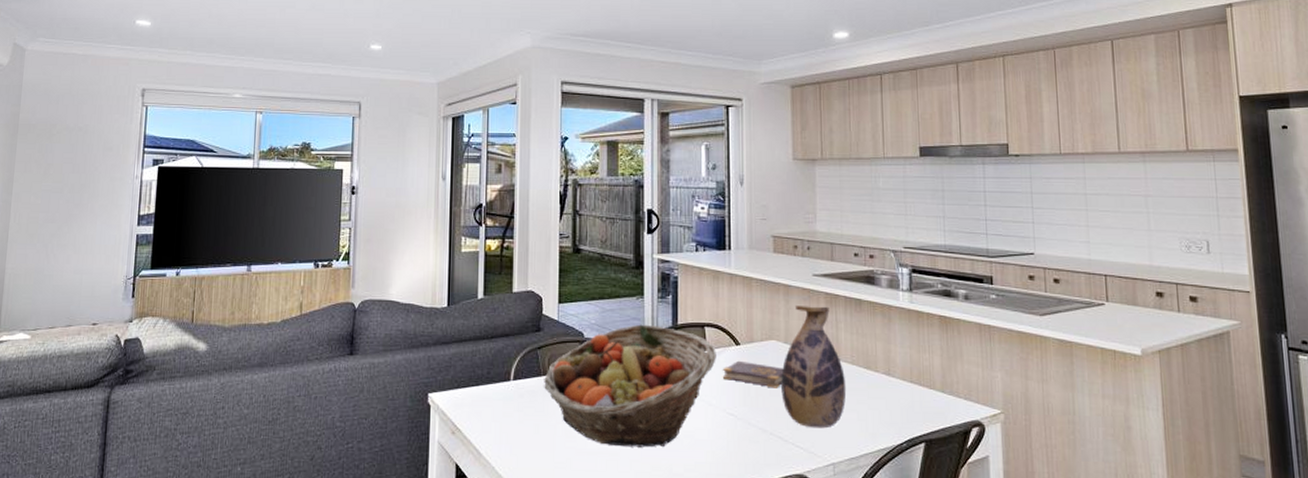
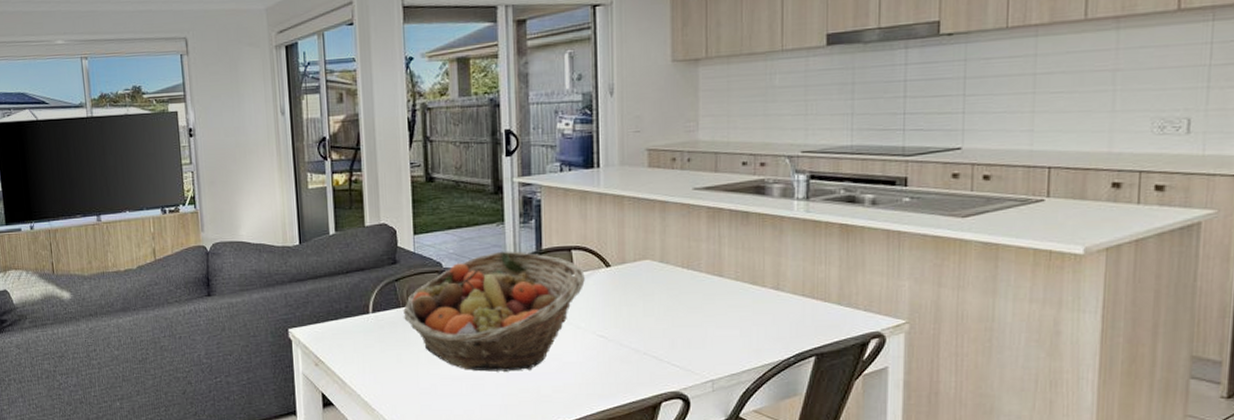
book: present [722,360,784,389] -> none [591,282,659,309]
vase: present [781,306,847,429] -> none [656,221,729,347]

